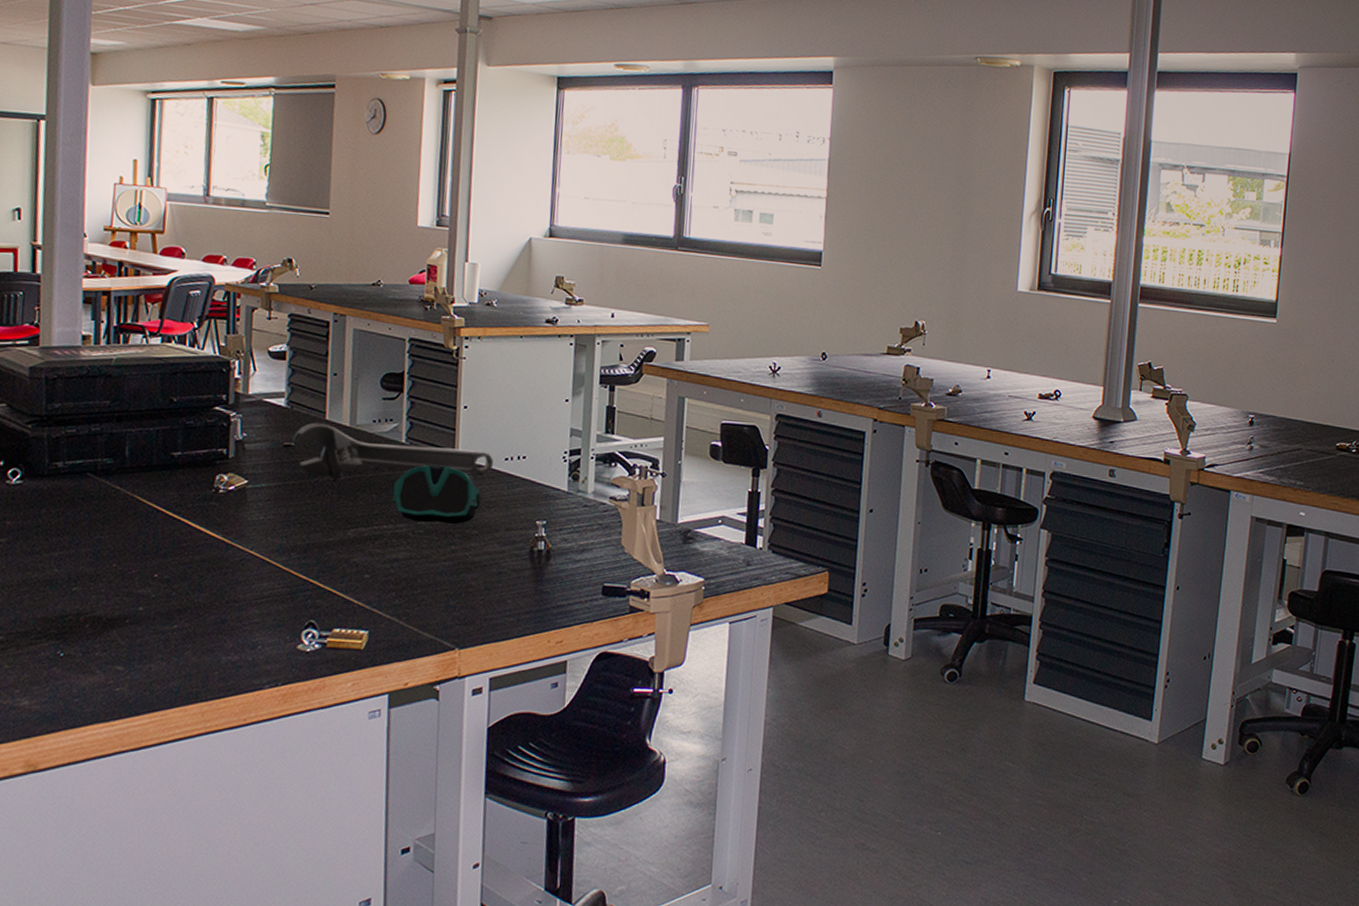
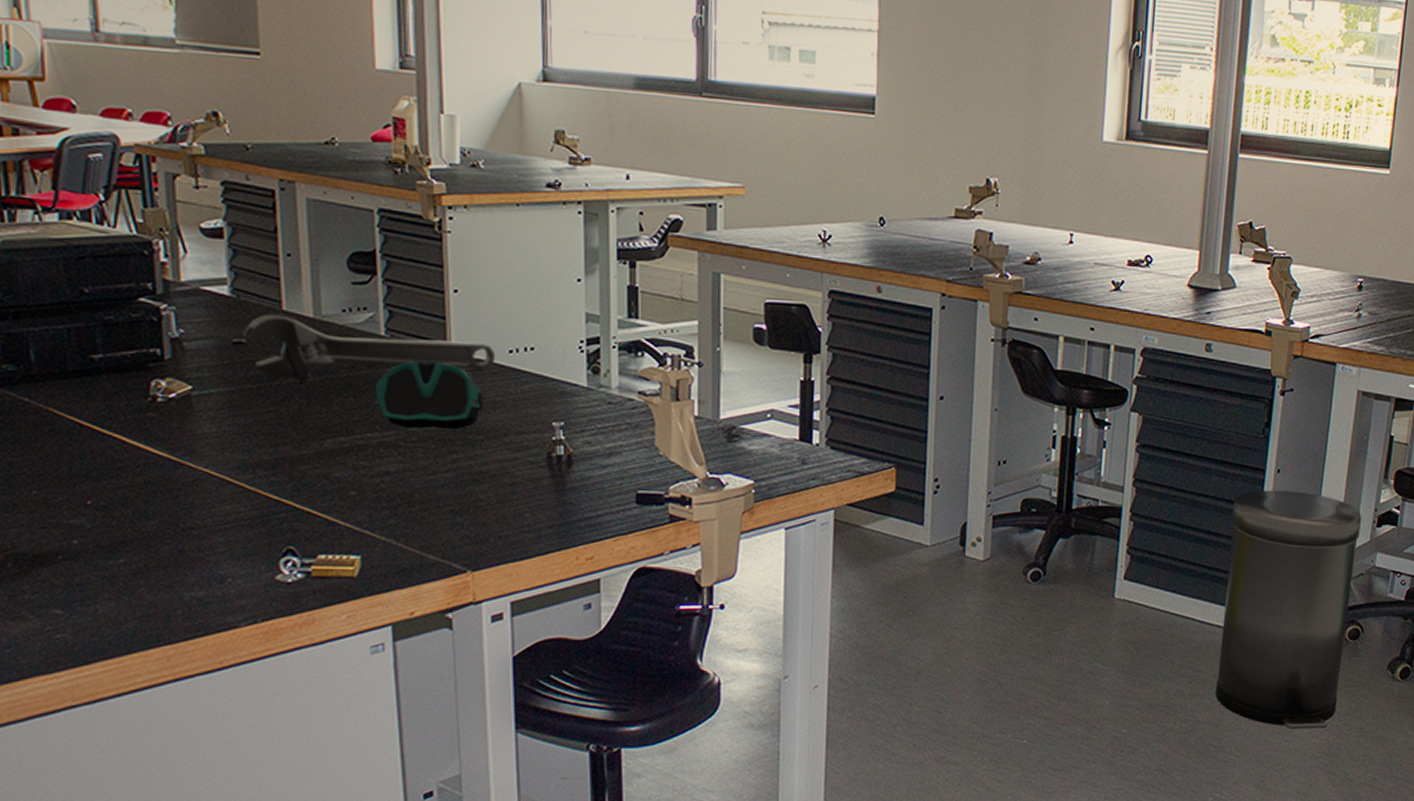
pedal bin: none [1120,605,1258,838] -> present [1216,490,1362,729]

